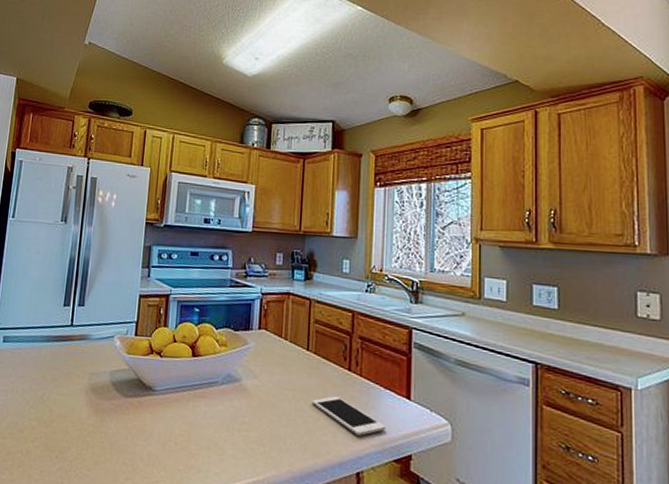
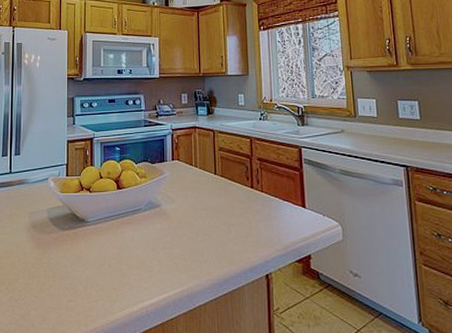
cell phone: present [311,396,385,436] -> none [222,211,287,243]

